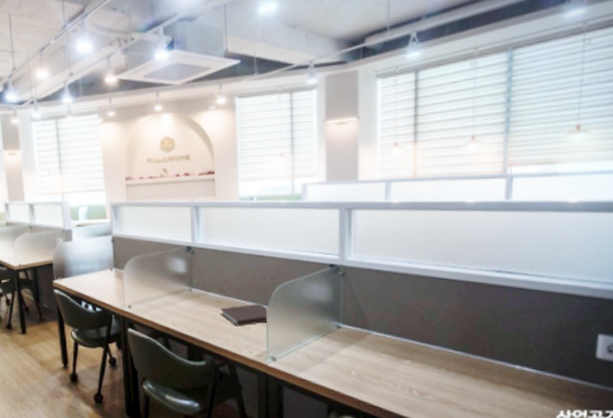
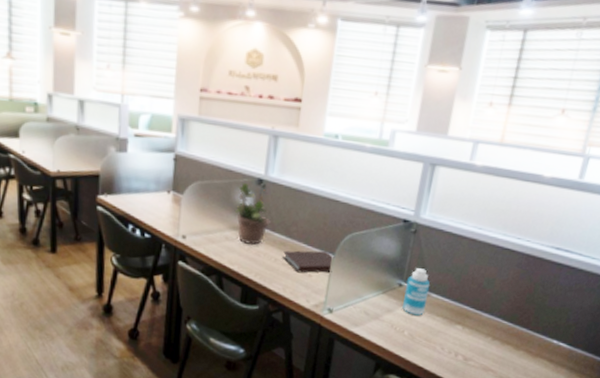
potted plant: none [170,252,204,307] -> present [234,183,271,246]
bottle: none [343,309,369,355] -> present [402,268,430,316]

